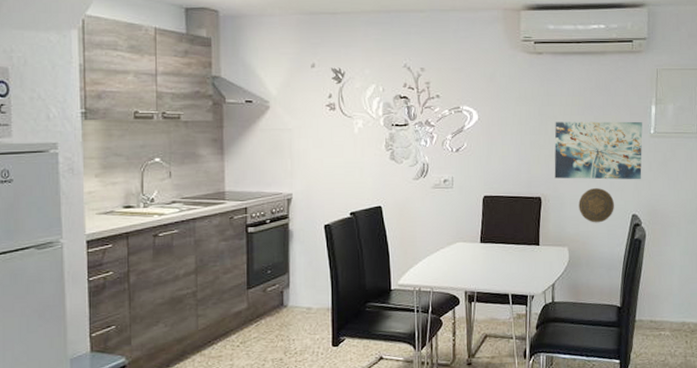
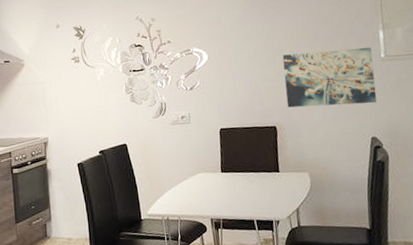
decorative plate: present [578,188,614,223] -> none [314,114,352,148]

